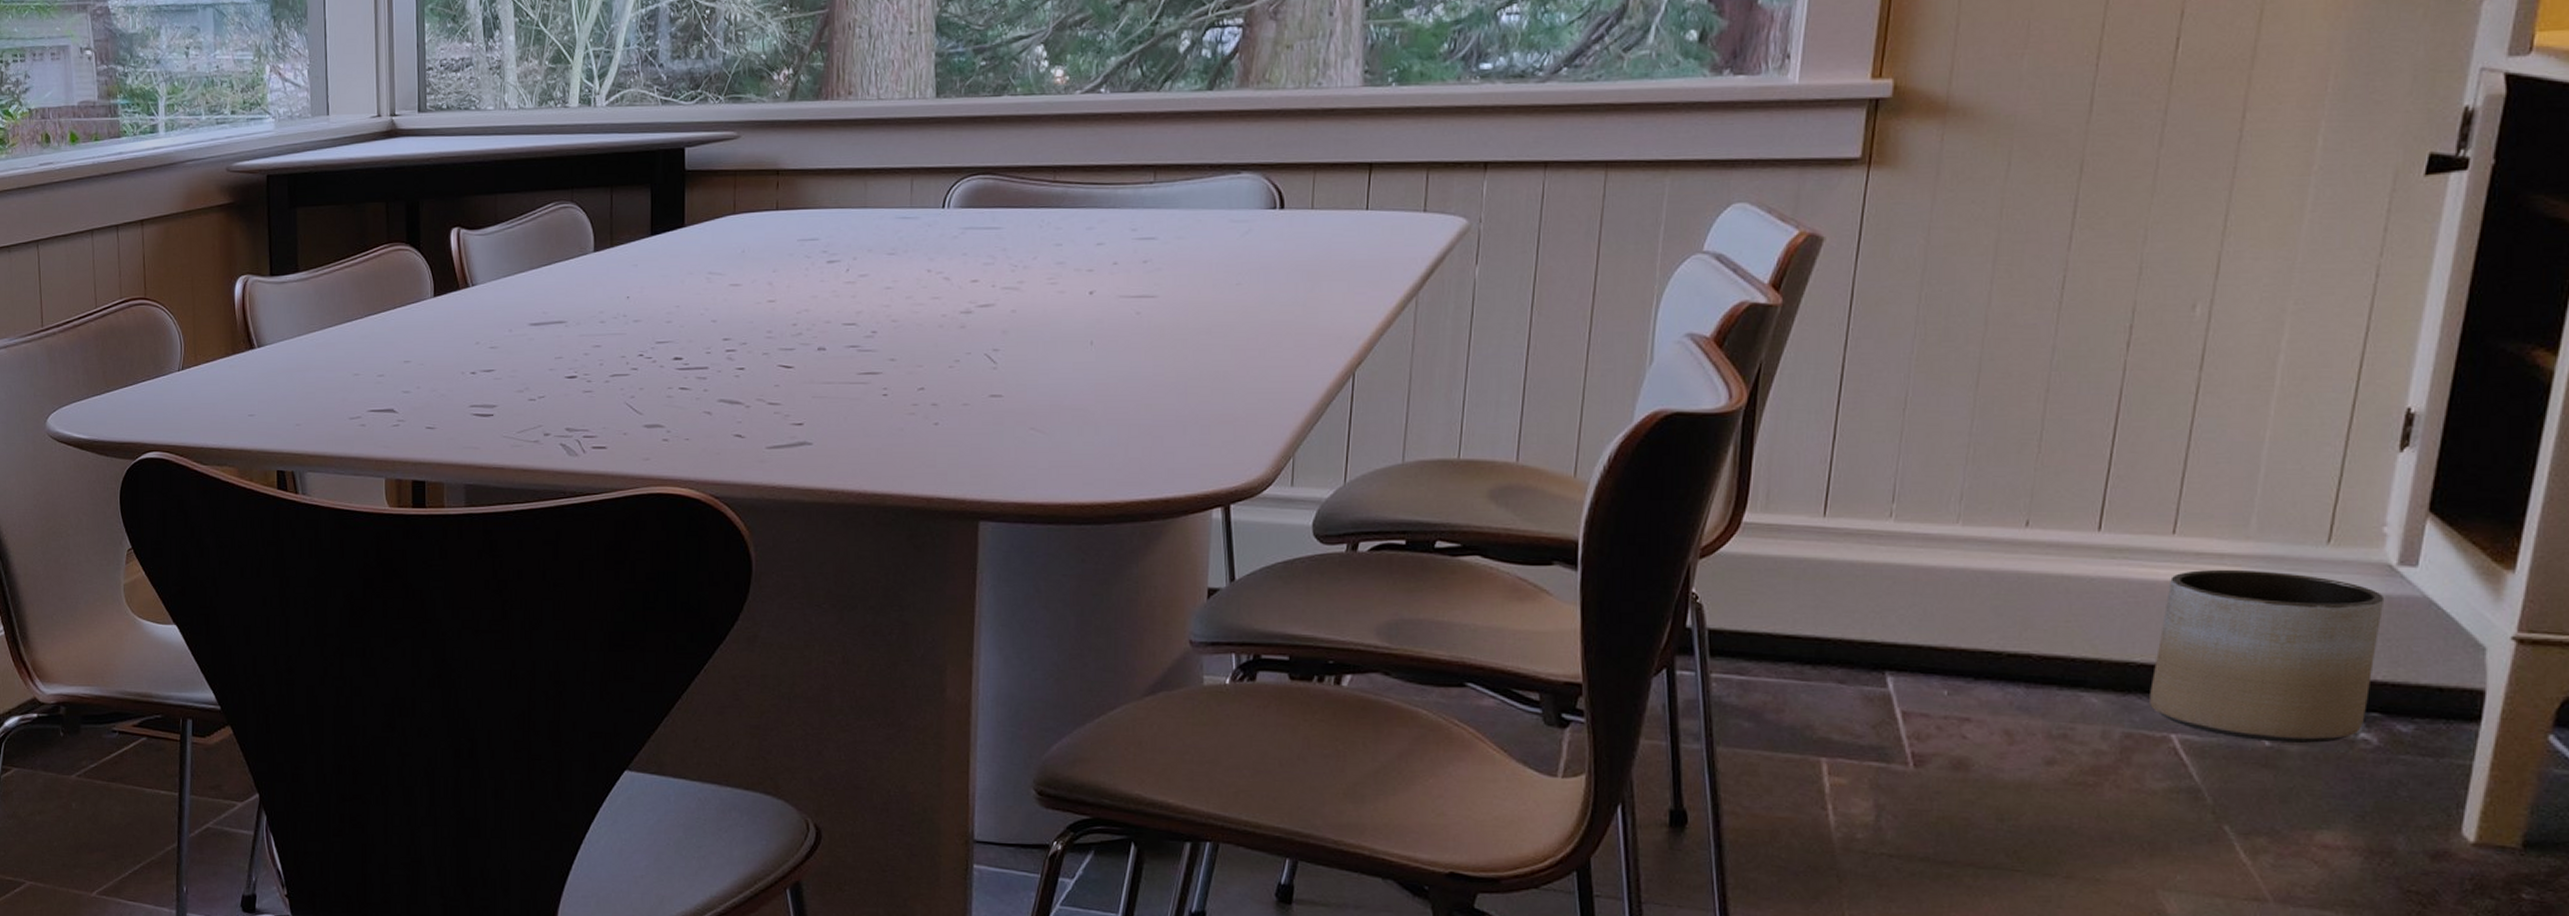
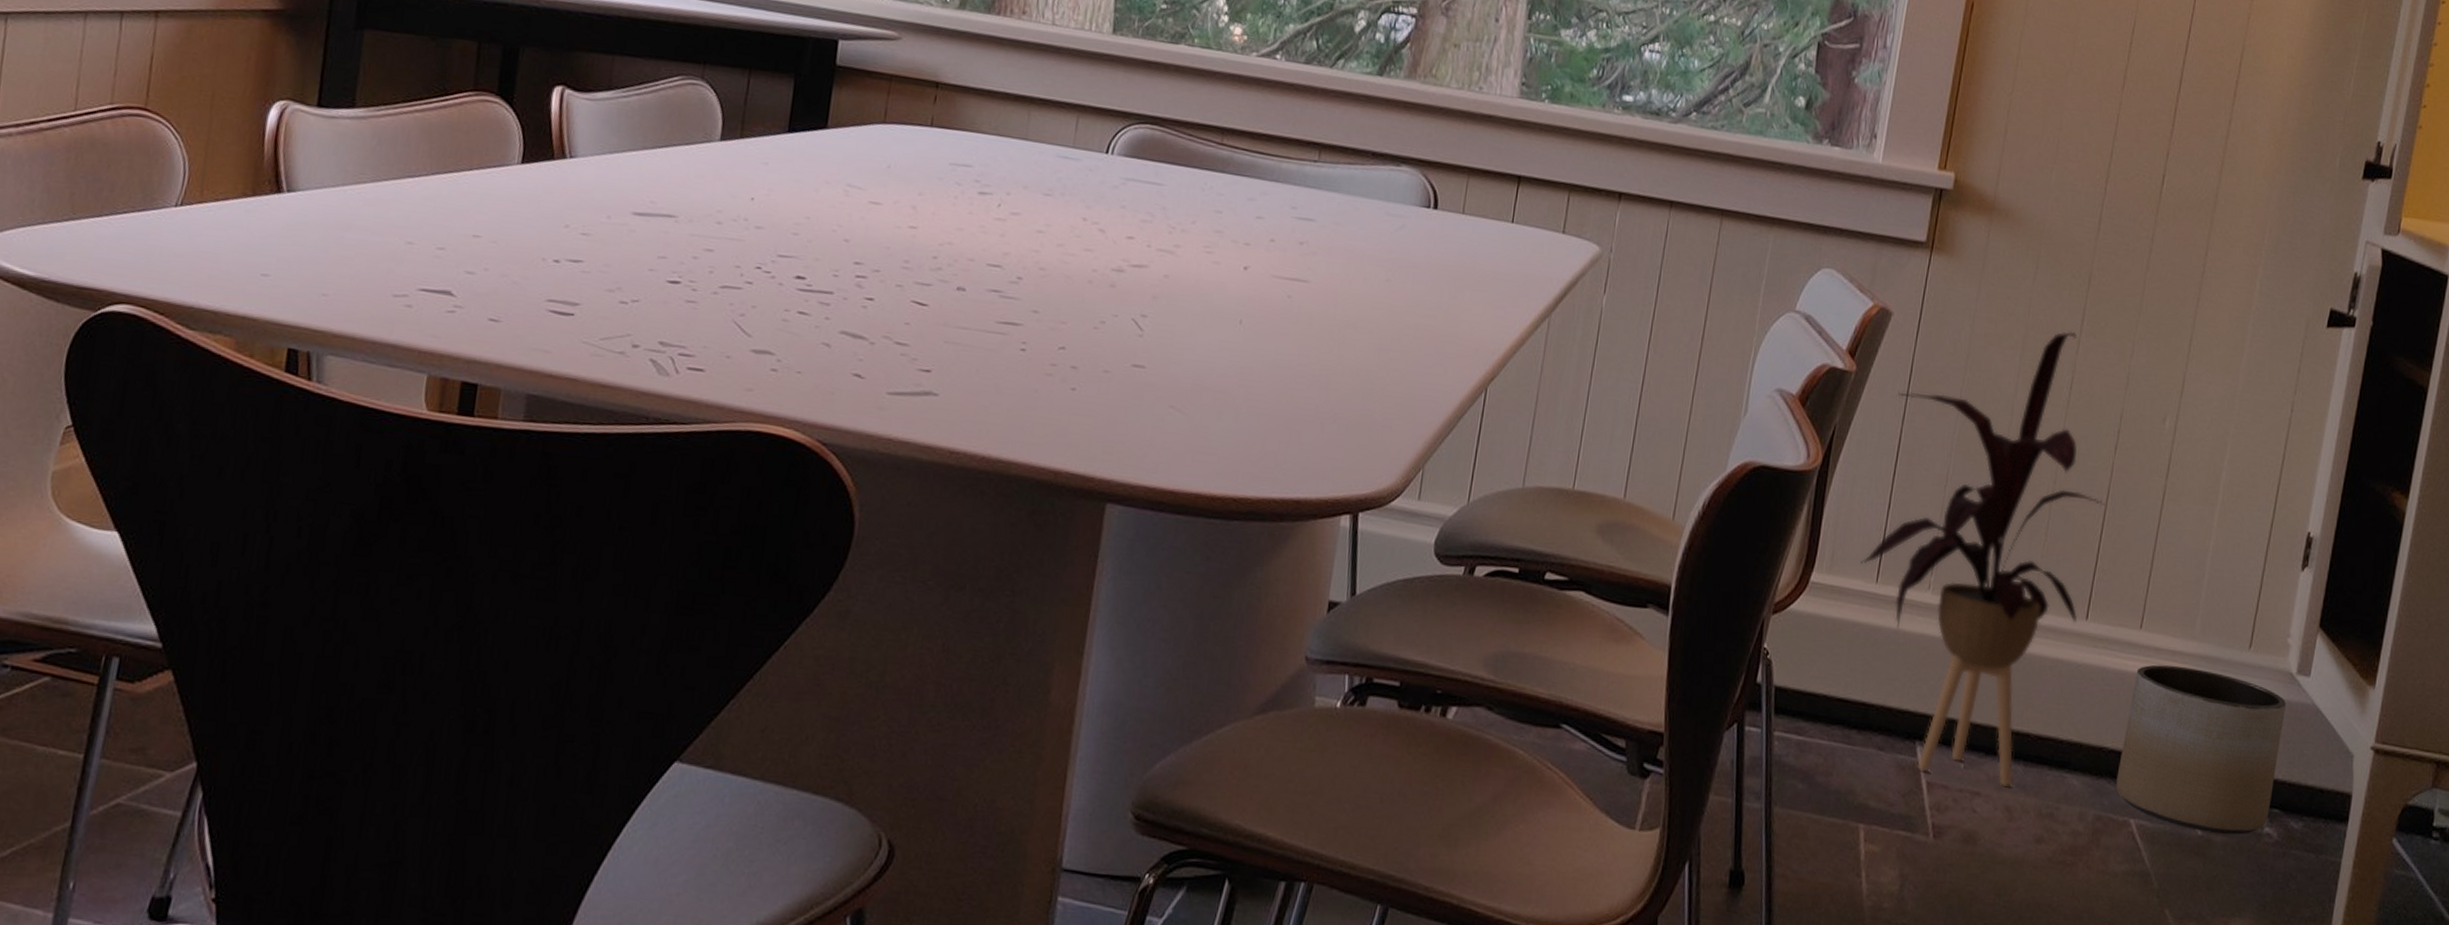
house plant: none [1803,226,2117,711] -> present [1861,331,2105,788]

